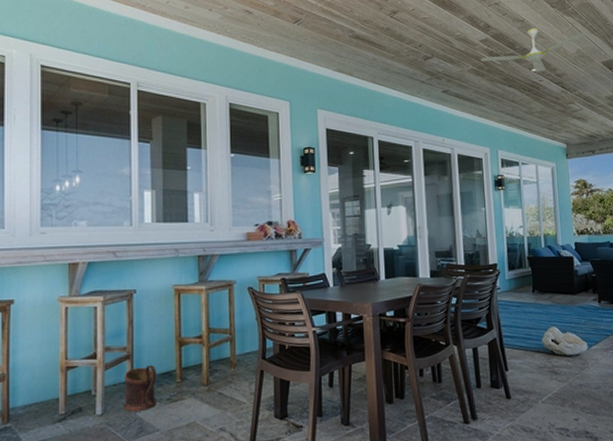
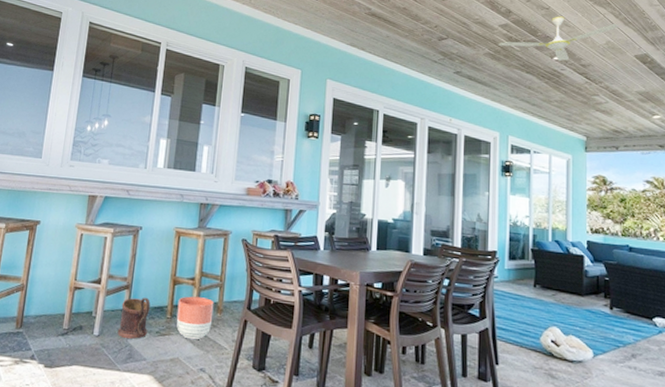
planter: none [187,354,227,401] -> present [176,296,214,340]

